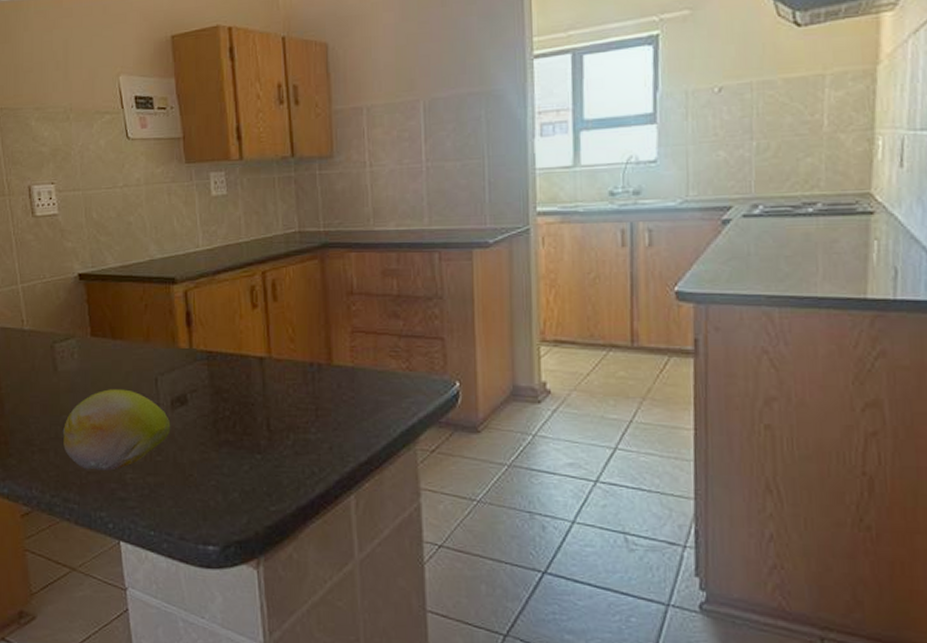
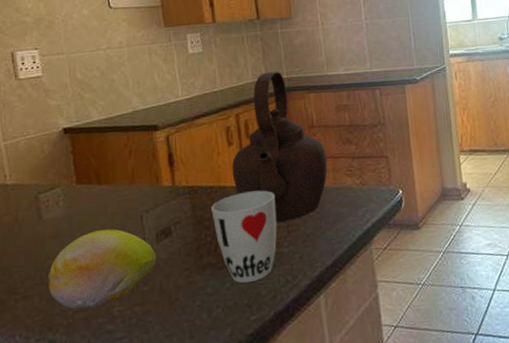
cup: none [231,364,304,468] -> present [211,190,277,283]
teapot: none [255,222,368,404] -> present [232,71,328,222]

